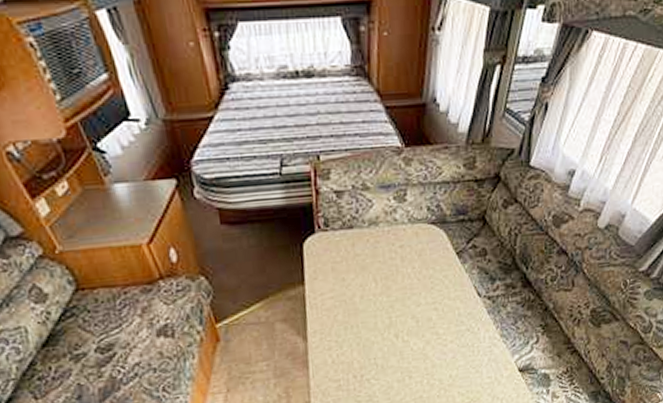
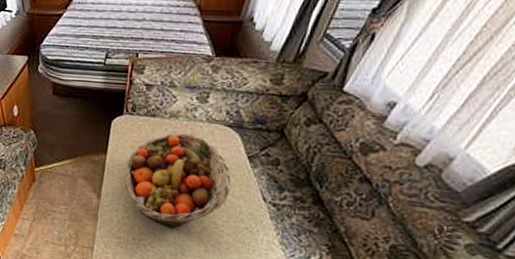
fruit basket: none [330,240,446,352] -> present [125,133,233,229]

